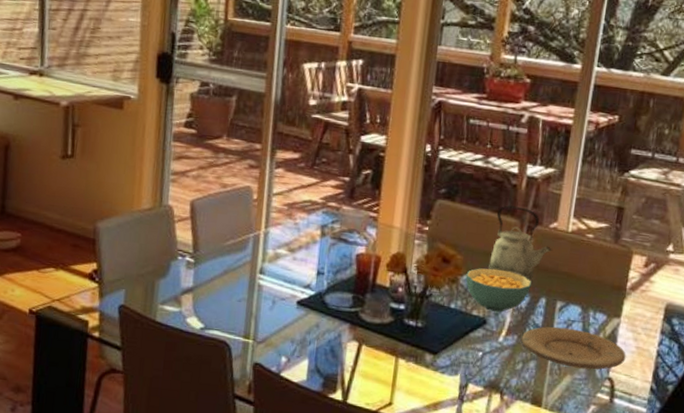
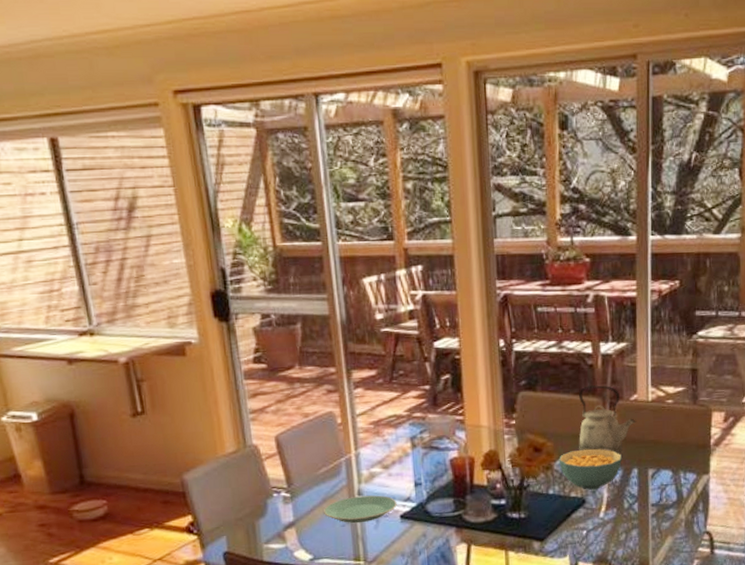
plate: none [222,273,296,302] -> present [323,495,397,524]
plate: present [521,326,626,370] -> none [621,492,720,529]

